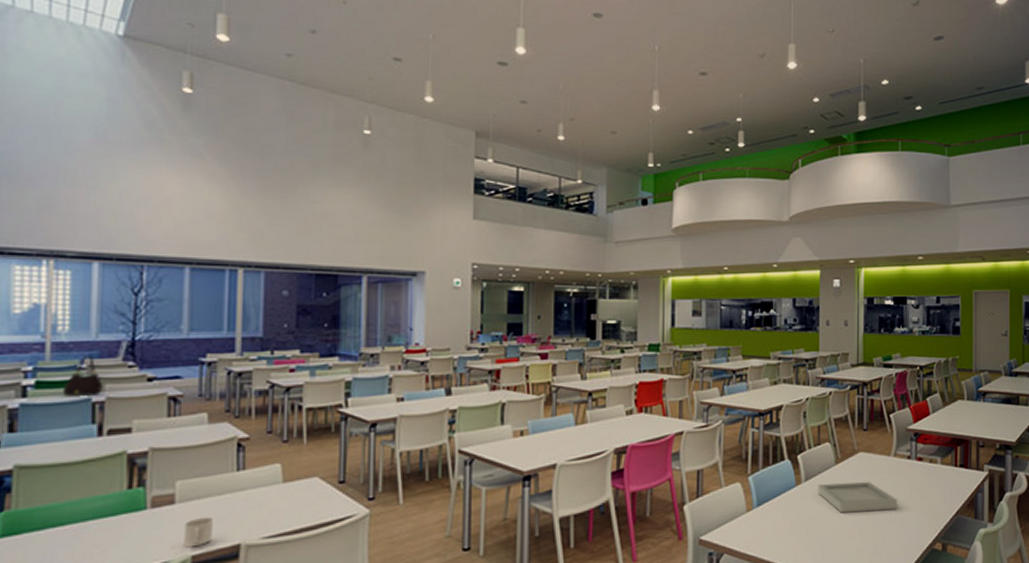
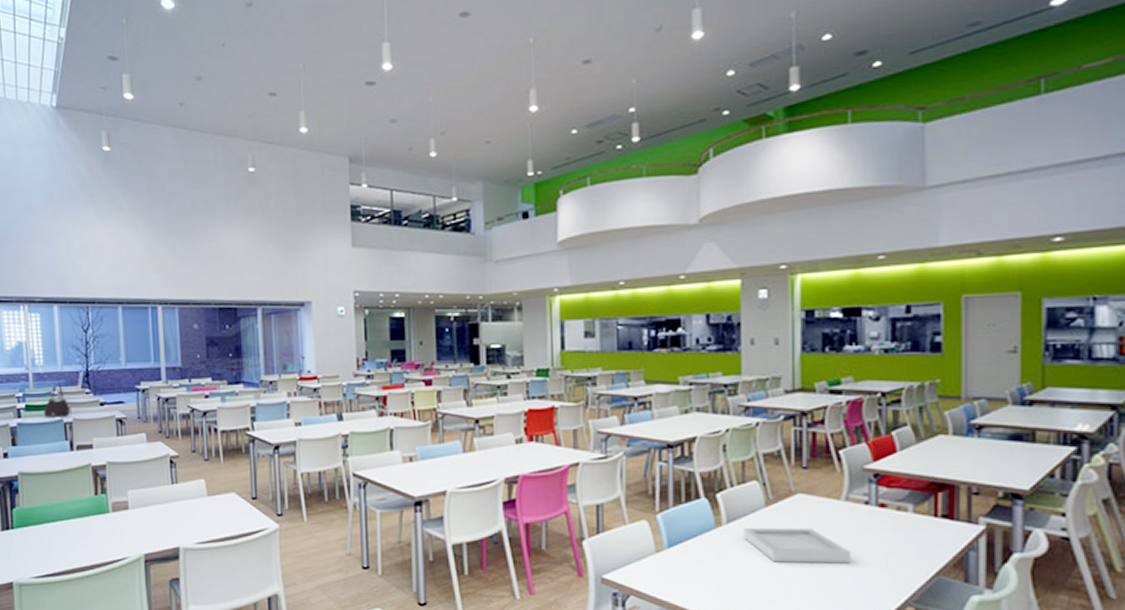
cup: present [182,516,213,548] -> none [137,522,158,547]

